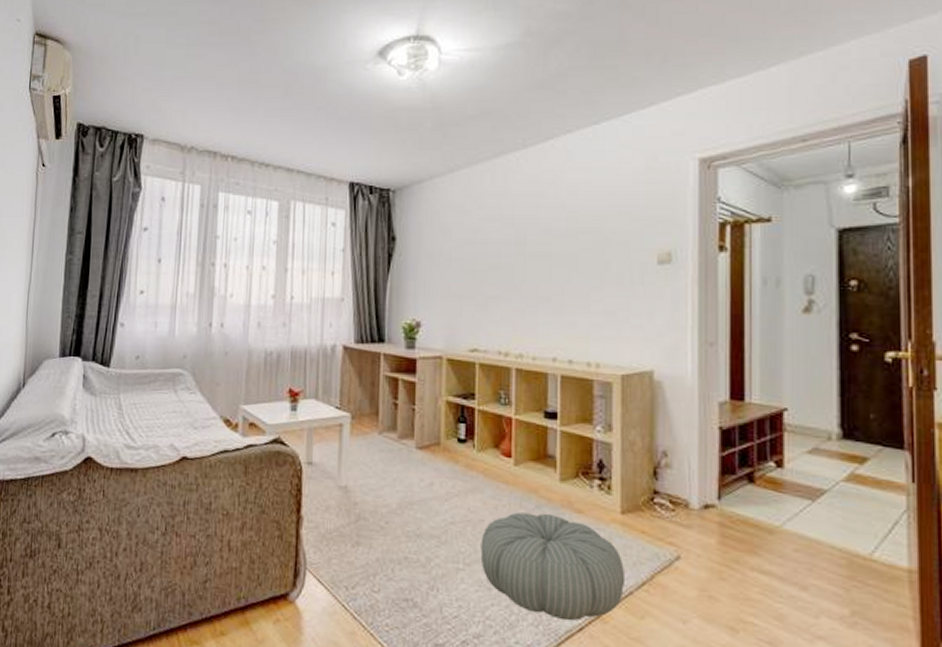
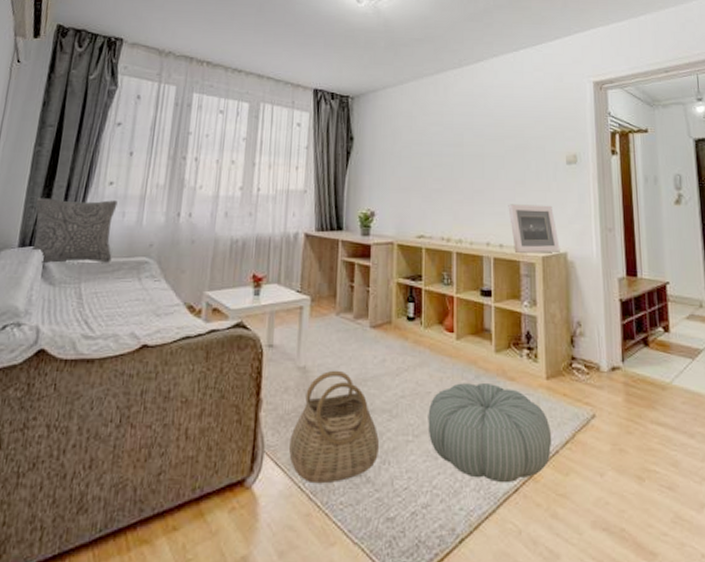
pillow: none [71,308,149,374] -> present [30,198,118,264]
basket: none [331,491,426,605] -> present [288,370,379,484]
picture frame: none [580,313,645,371] -> present [508,204,560,253]

